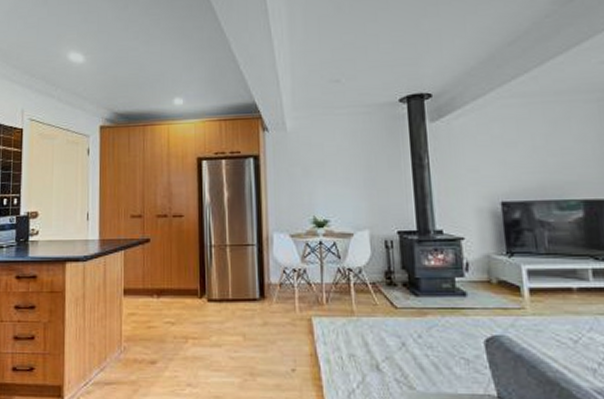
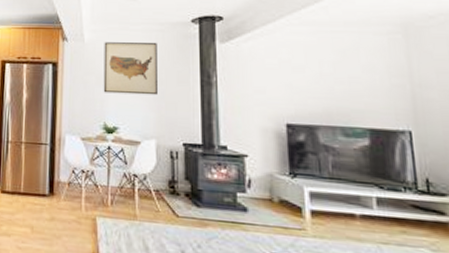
wall art: none [308,127,368,185] -> present [103,42,157,96]

